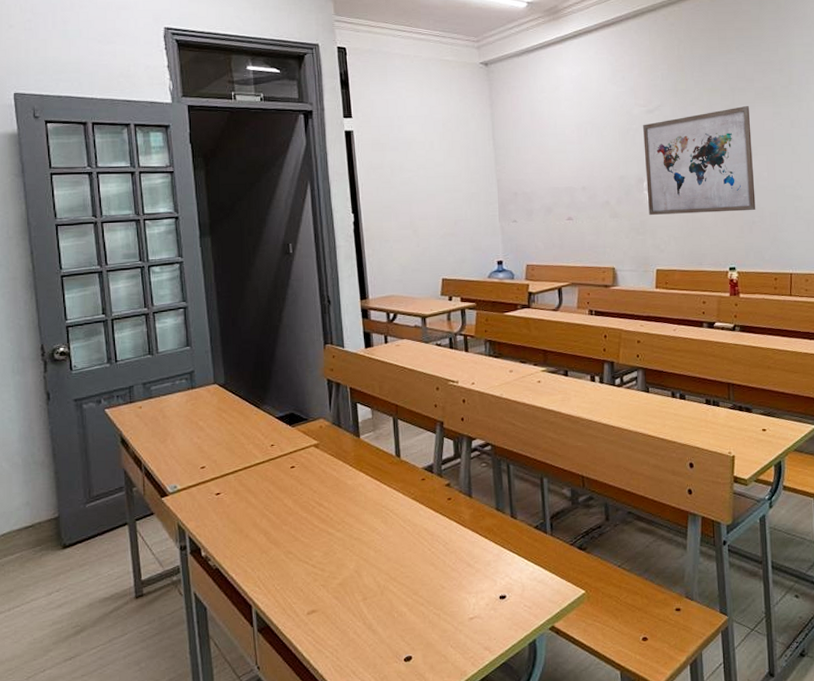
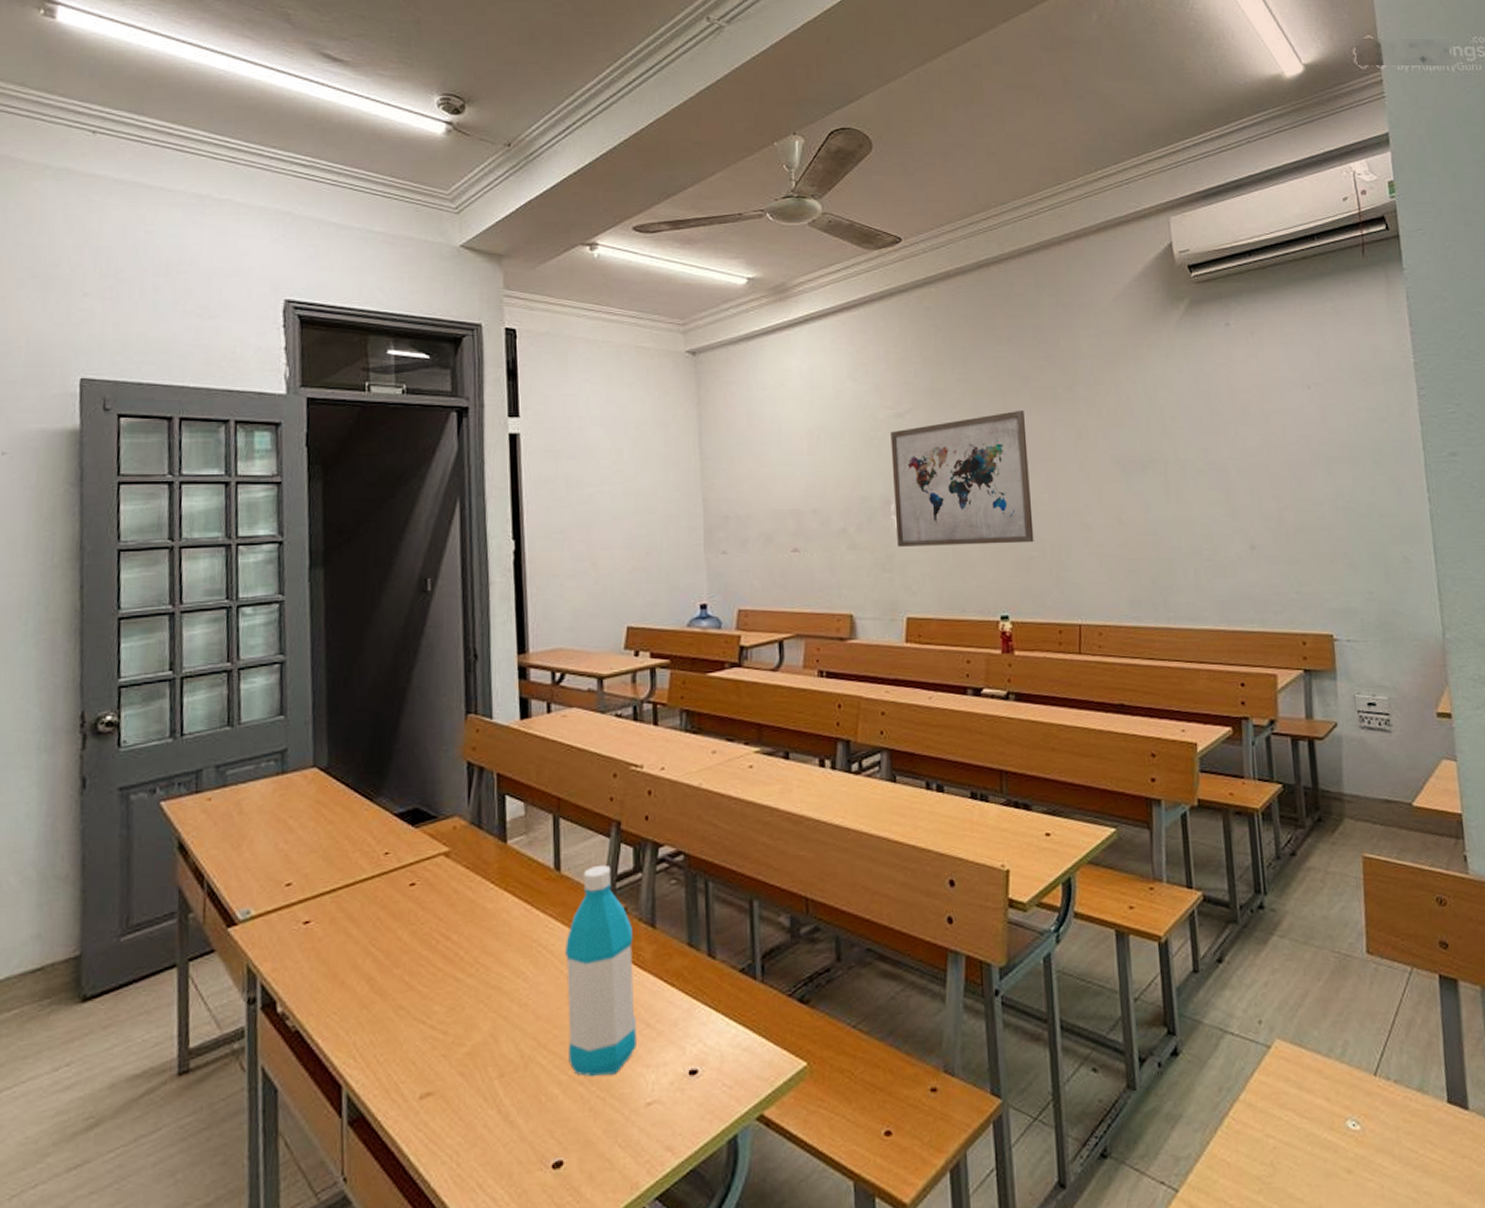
water bottle: none [406,453,461,600] -> present [565,864,636,1076]

